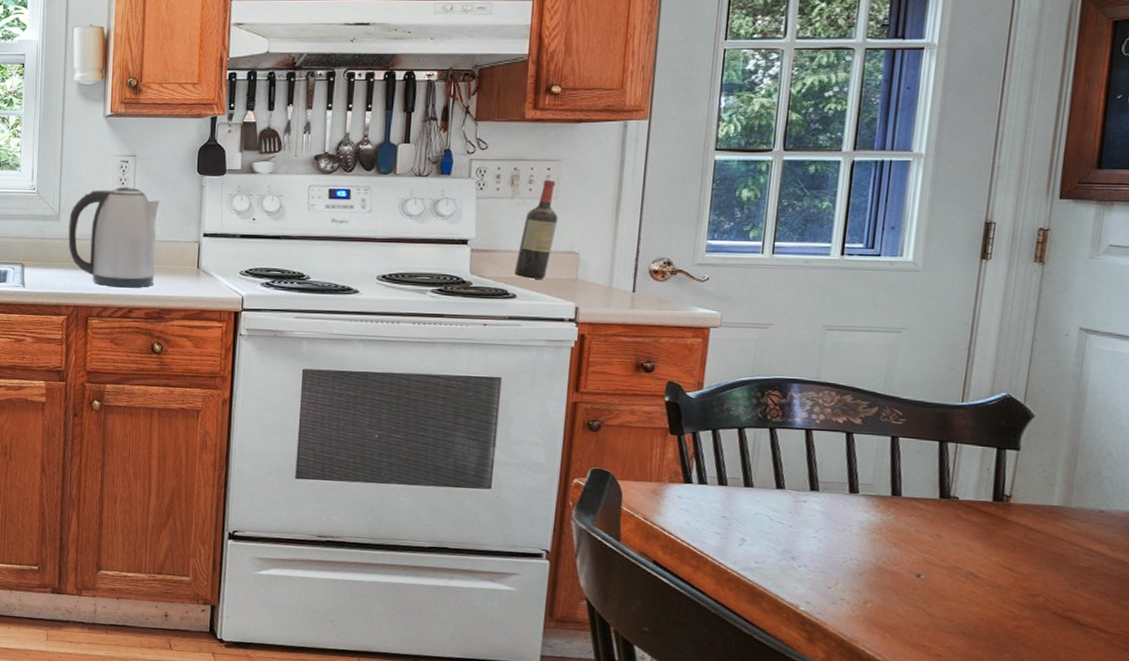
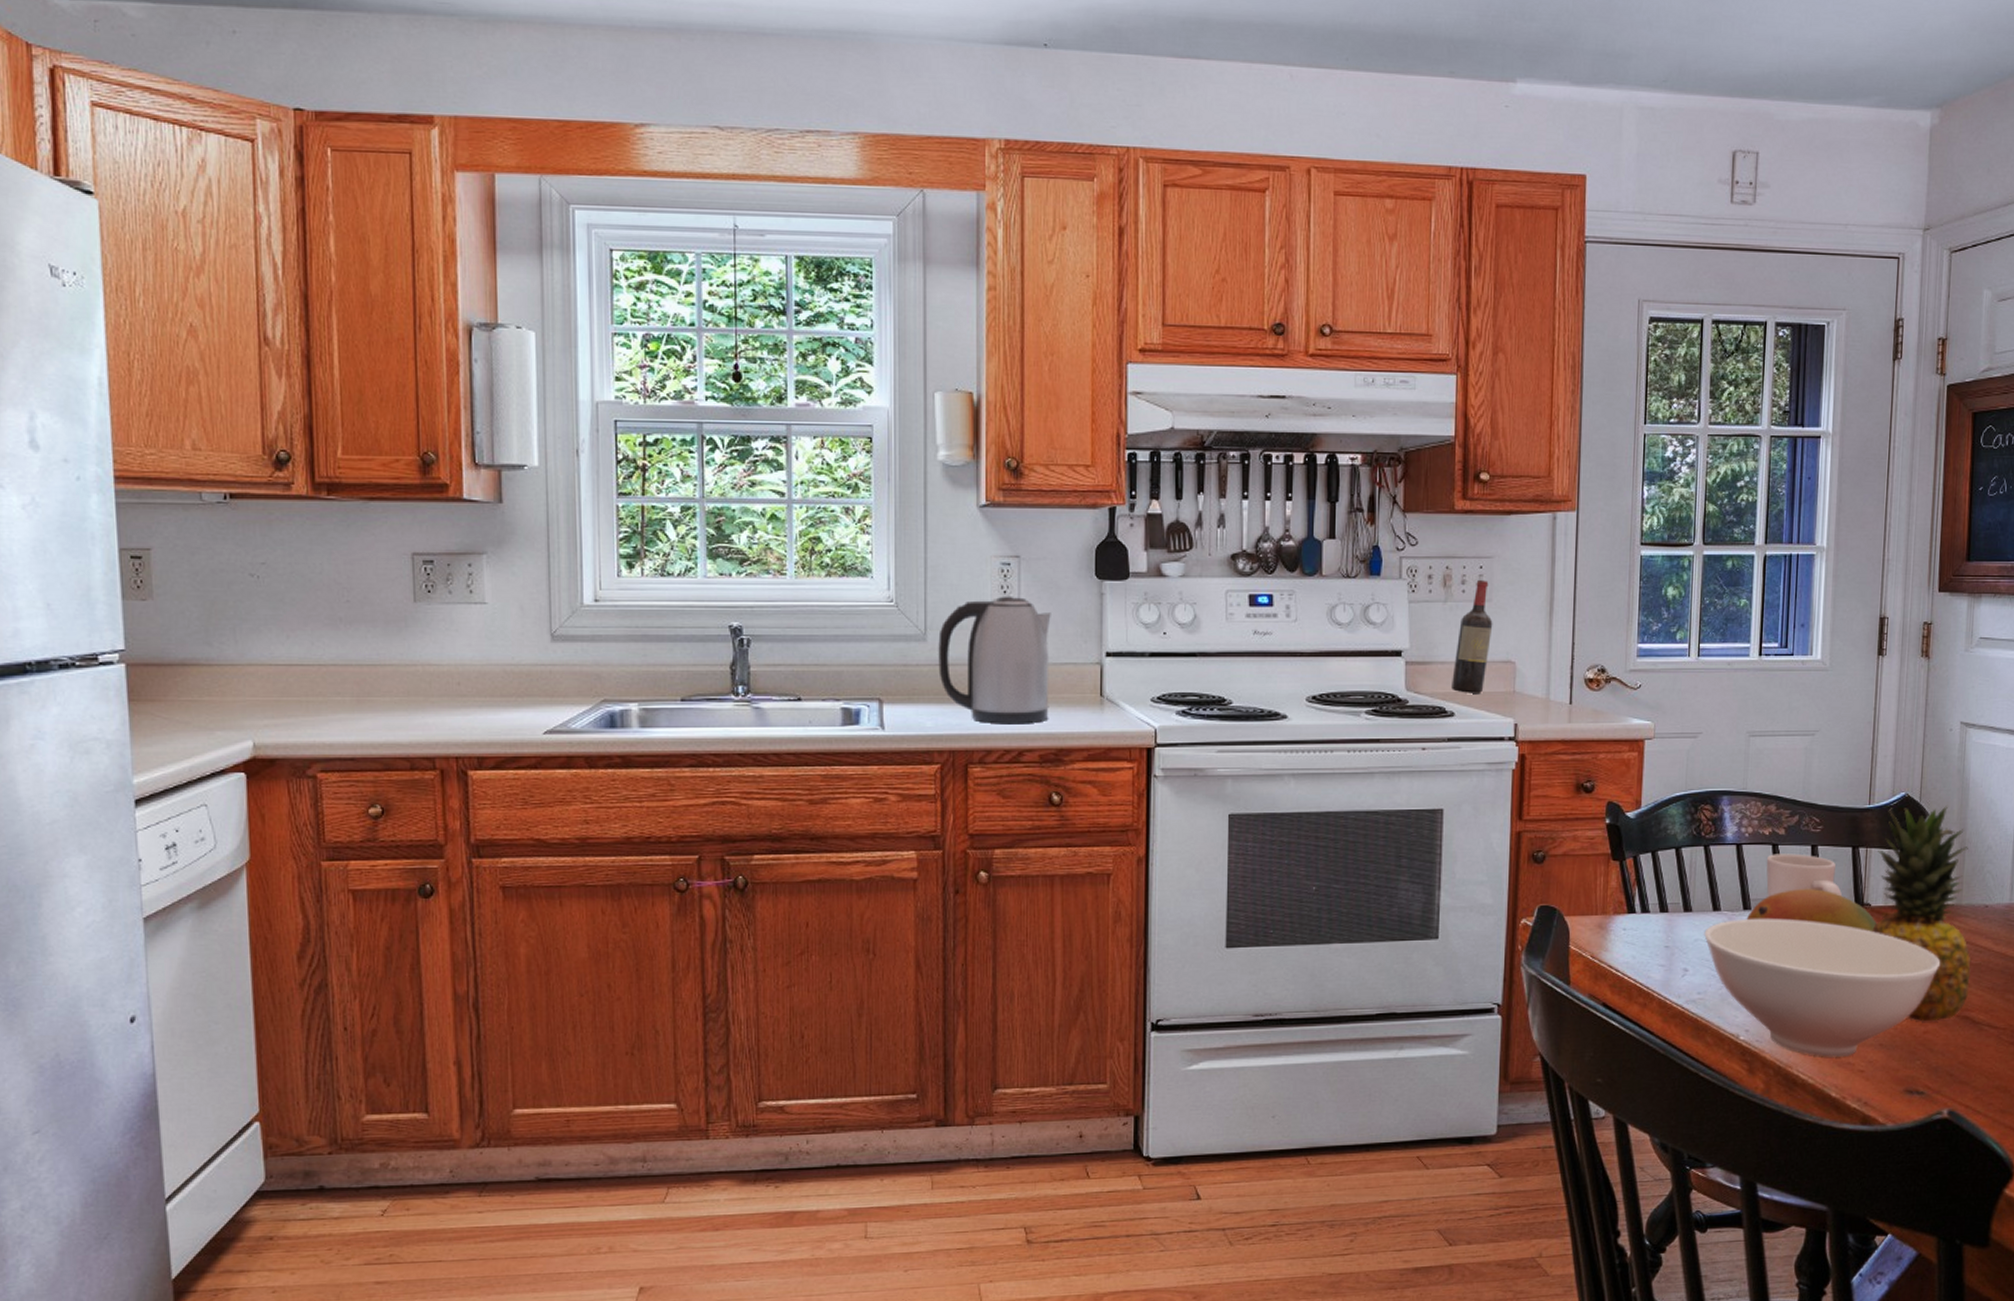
bowl: none [765,499,1041,640] -> present [1704,919,1941,1057]
fruit: none [812,476,964,525] -> present [1746,889,1876,933]
mug: none [837,441,925,488] -> present [1766,853,1842,897]
fruit: none [958,407,1082,618] -> present [1872,804,1971,1021]

